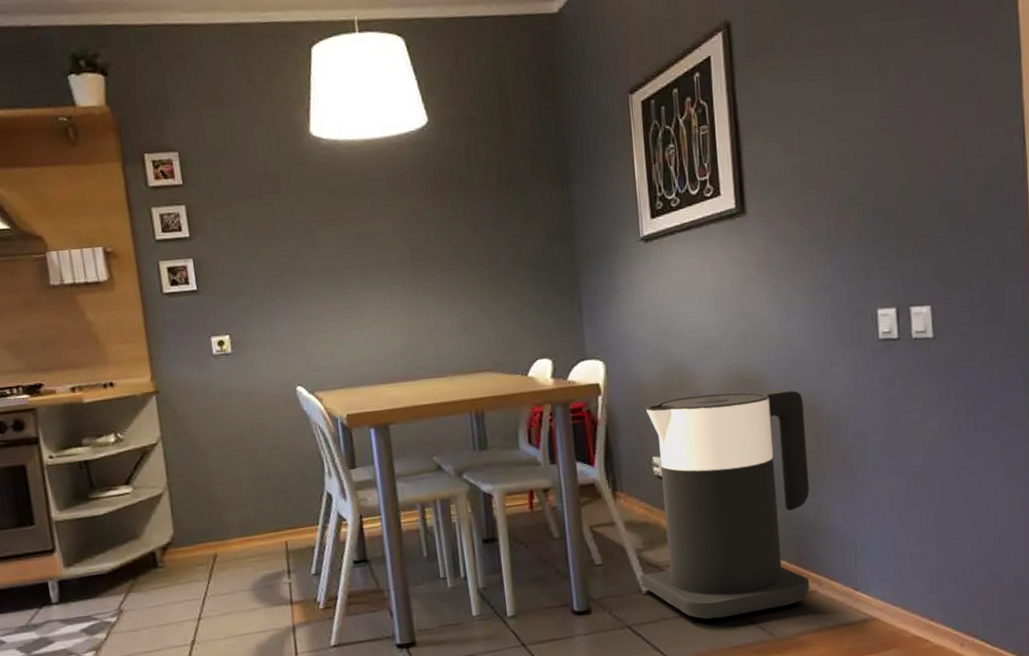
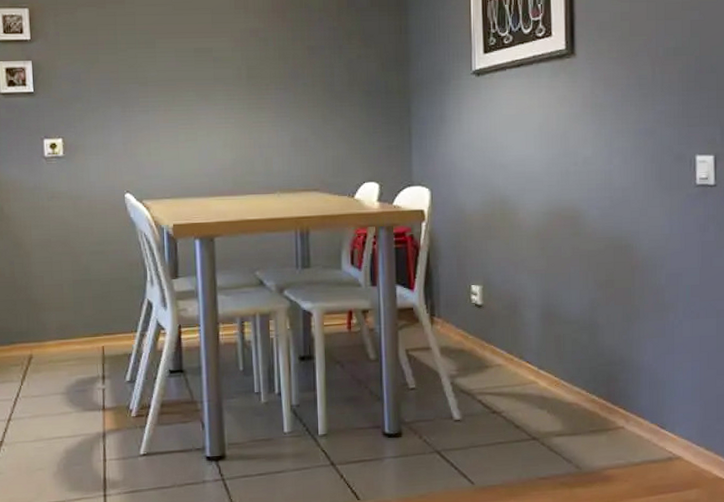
trash can: present [639,389,810,620] -> none [451,227,622,449]

